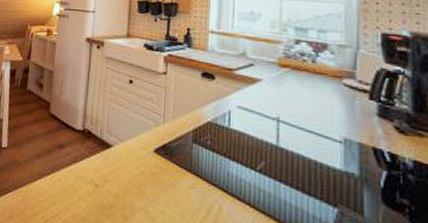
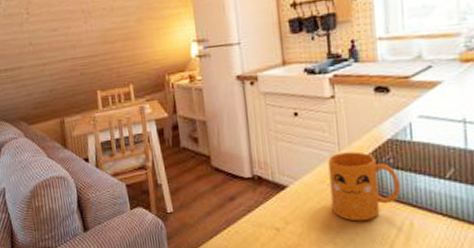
mug: none [149,124,214,196] -> present [328,151,401,222]

